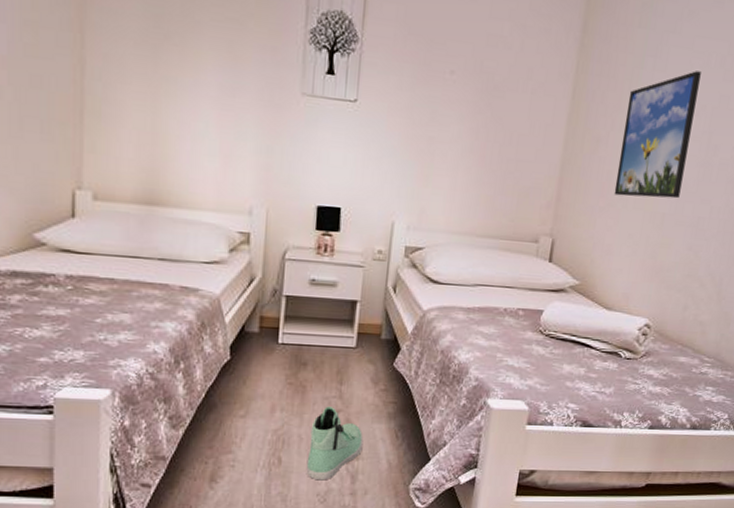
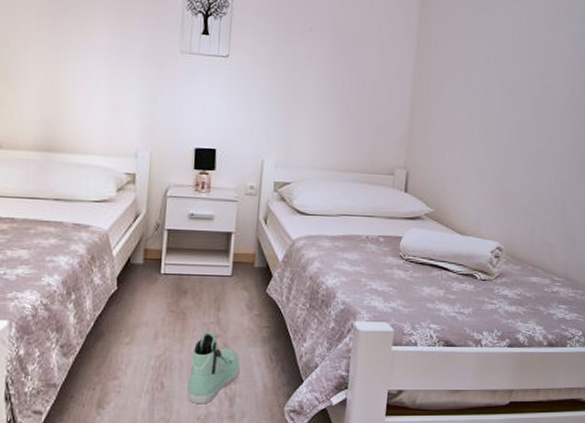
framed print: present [614,71,701,199] -> none [459,21,529,132]

